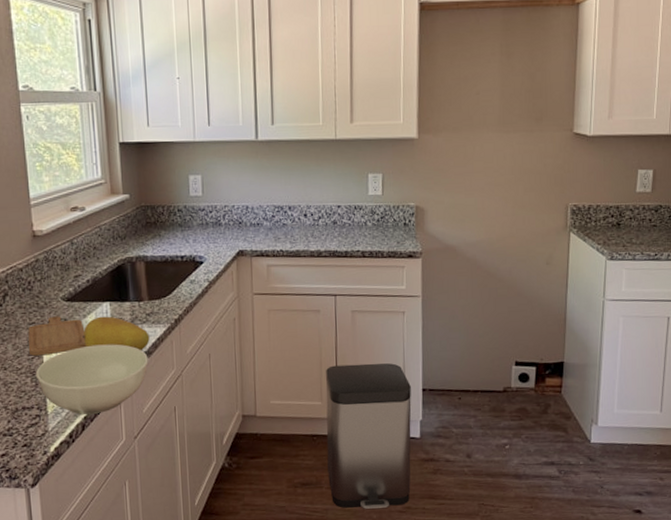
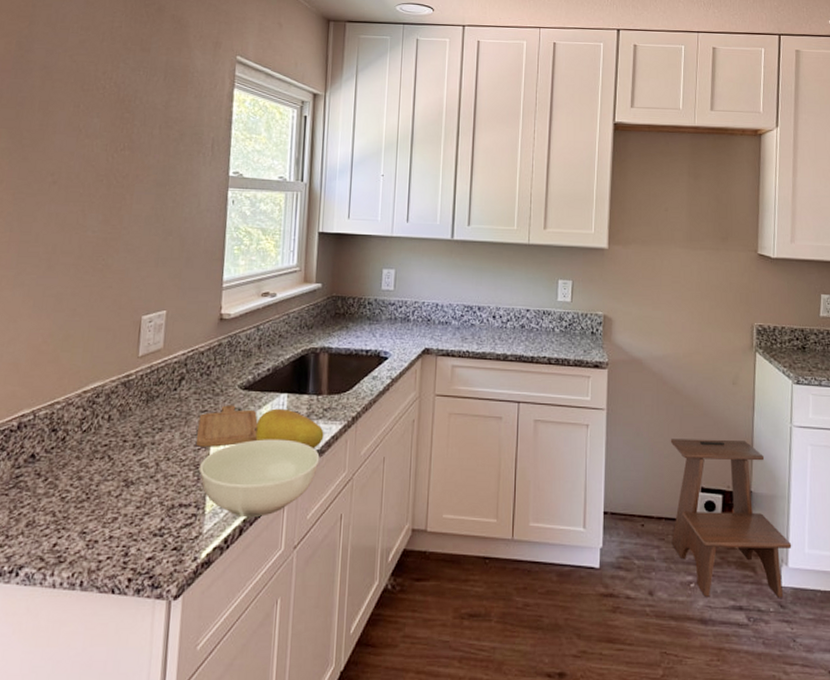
pedal bin: present [325,363,412,510] -> none [498,479,592,652]
step stool: none [485,316,602,456] -> present [670,439,792,598]

